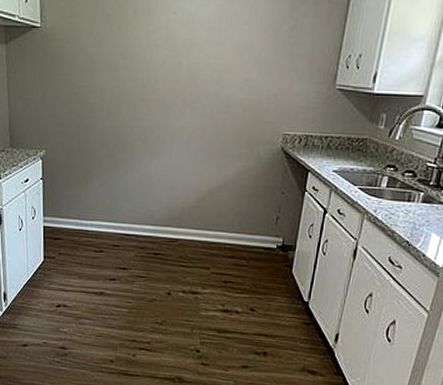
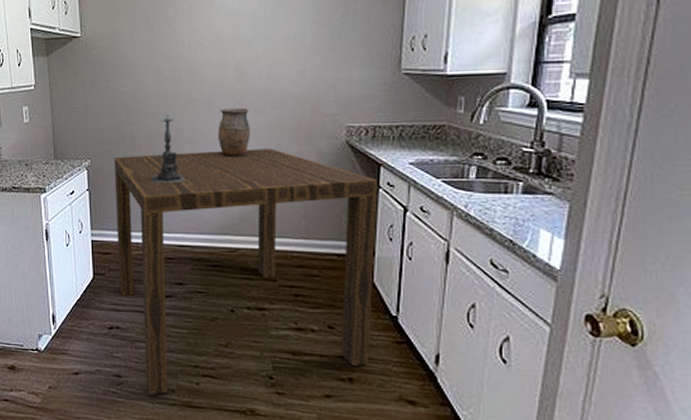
dining table: none [67,148,305,364] -> present [114,148,378,395]
candle holder: none [102,111,135,177] -> present [150,114,186,184]
vase: none [167,109,198,155] -> present [218,107,251,156]

